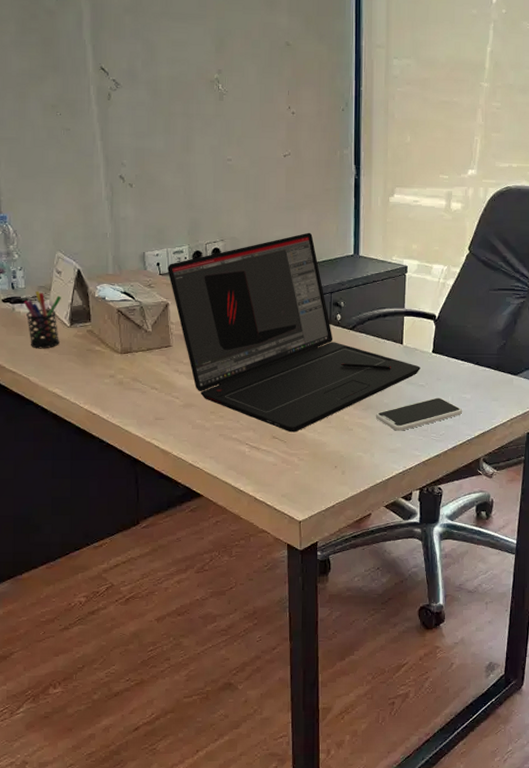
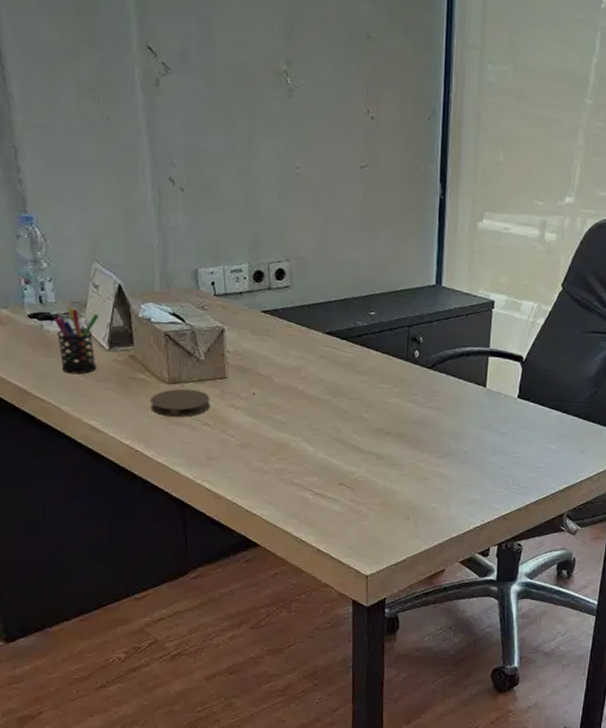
coaster: none [106,357,157,382] -> present [151,388,210,417]
laptop: present [167,232,420,432] -> none [224,256,504,479]
smartphone: present [375,397,463,431] -> none [453,447,548,482]

